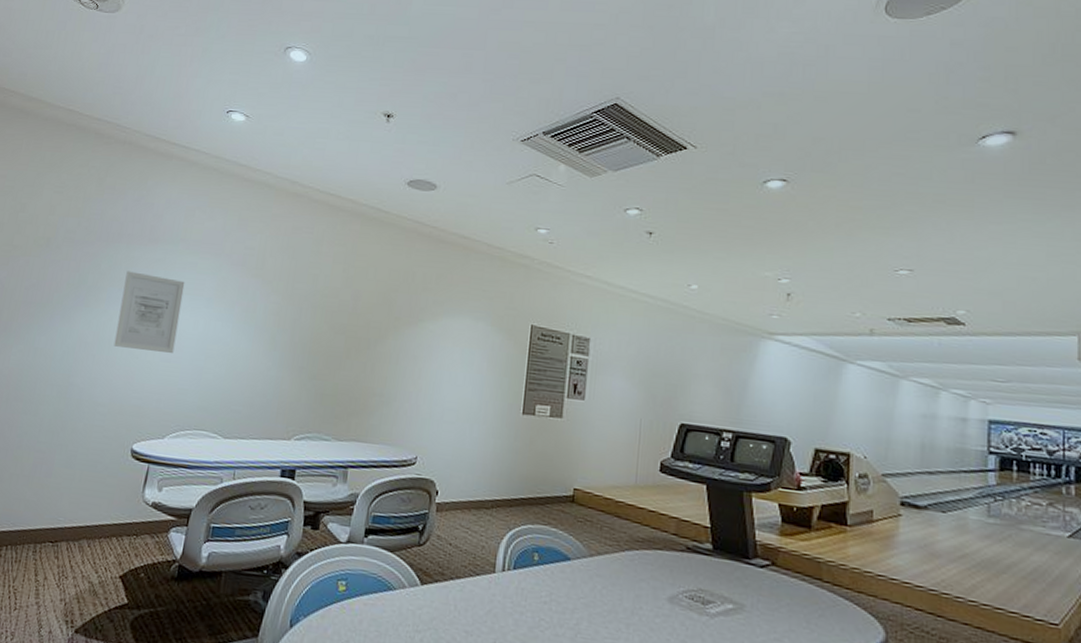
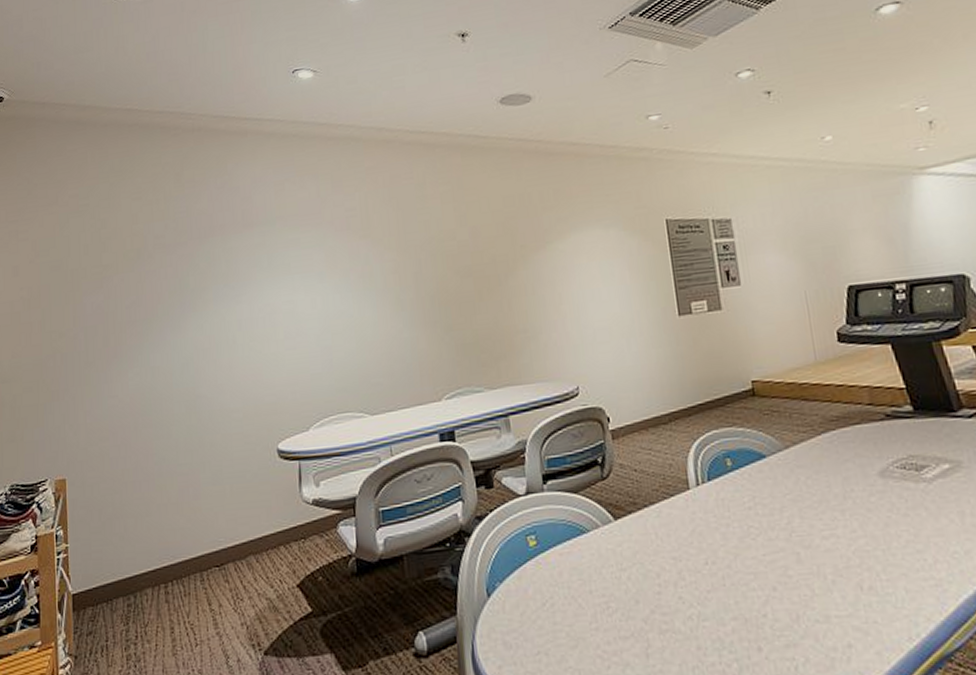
wall art: present [113,271,185,353] -> none [228,260,297,346]

